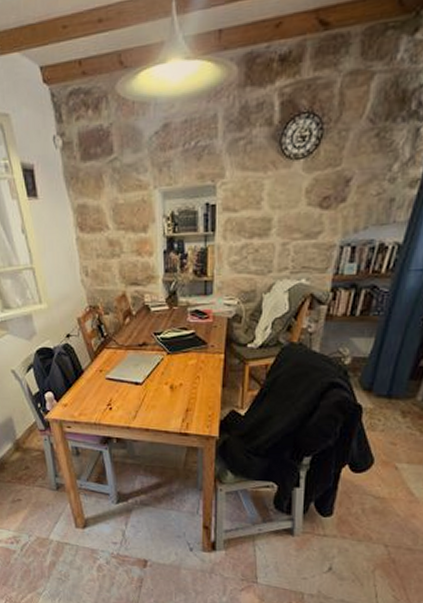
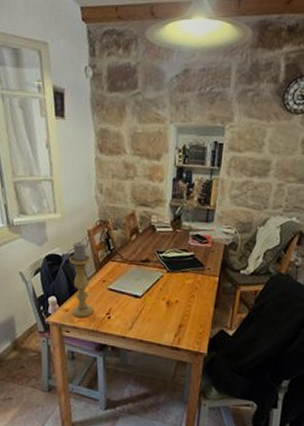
candle holder: none [61,332,94,411] -> present [69,242,94,318]

